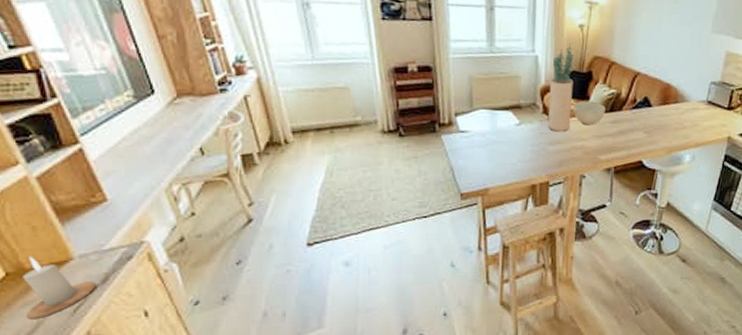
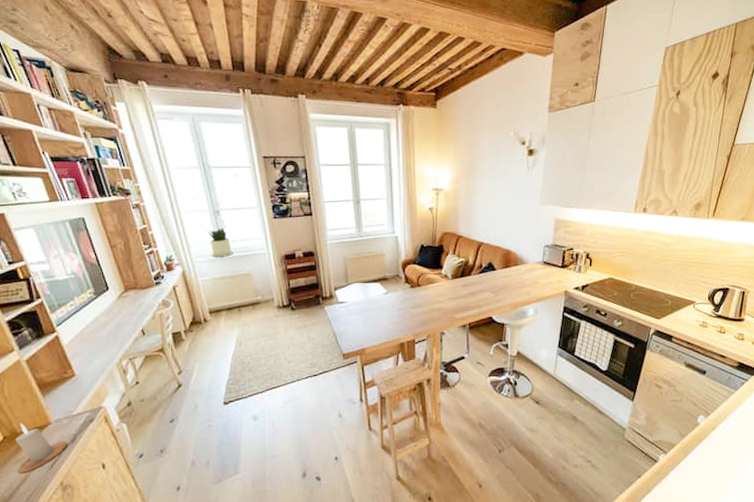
planter: none [293,25,327,63] -> present [208,228,234,257]
vase: present [548,44,574,132] -> none [409,224,429,297]
bowl: present [573,100,606,126] -> none [430,269,457,290]

